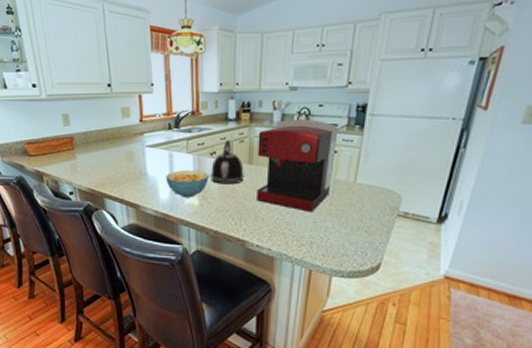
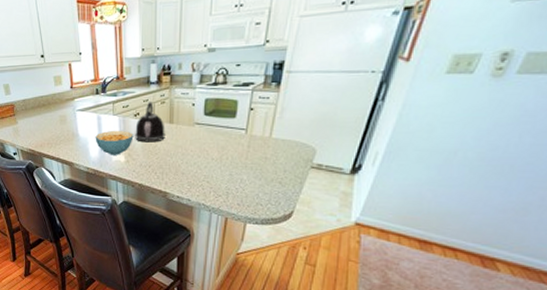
coffee maker: present [257,119,338,212] -> none [177,79,255,166]

